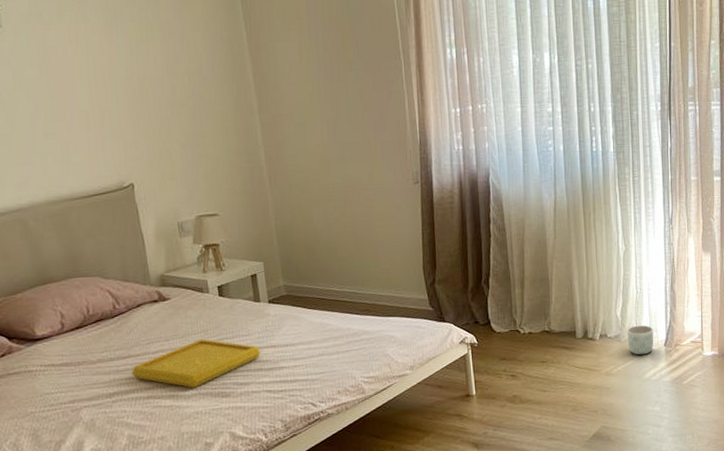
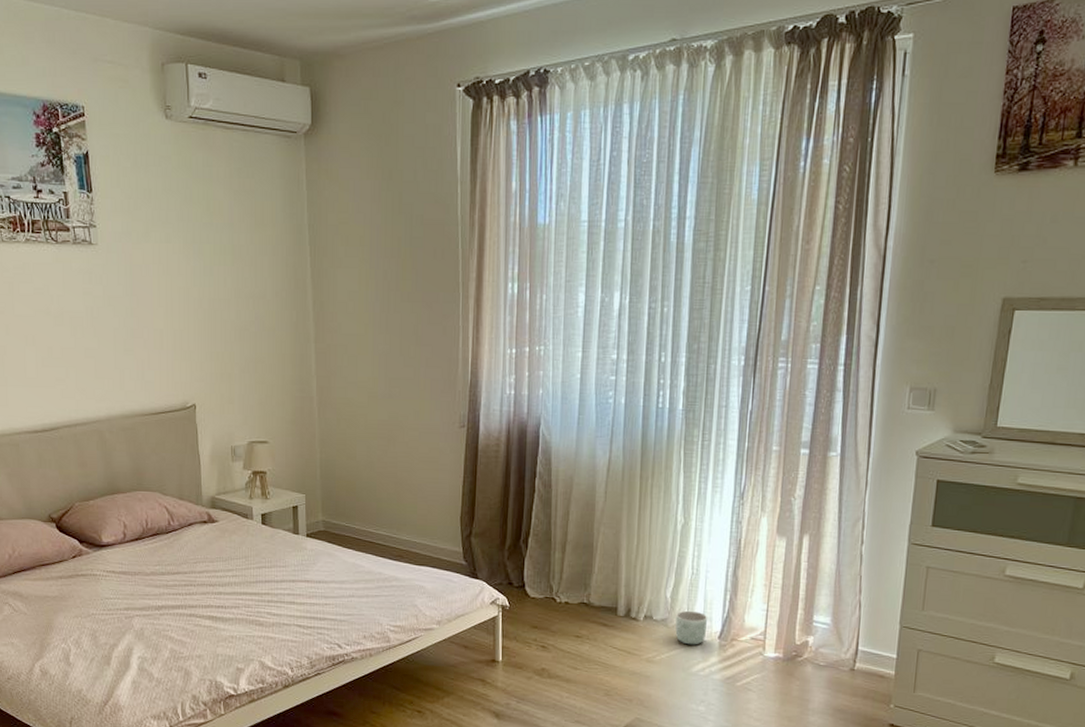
serving tray: present [131,339,261,388] -> none [178,564,295,612]

